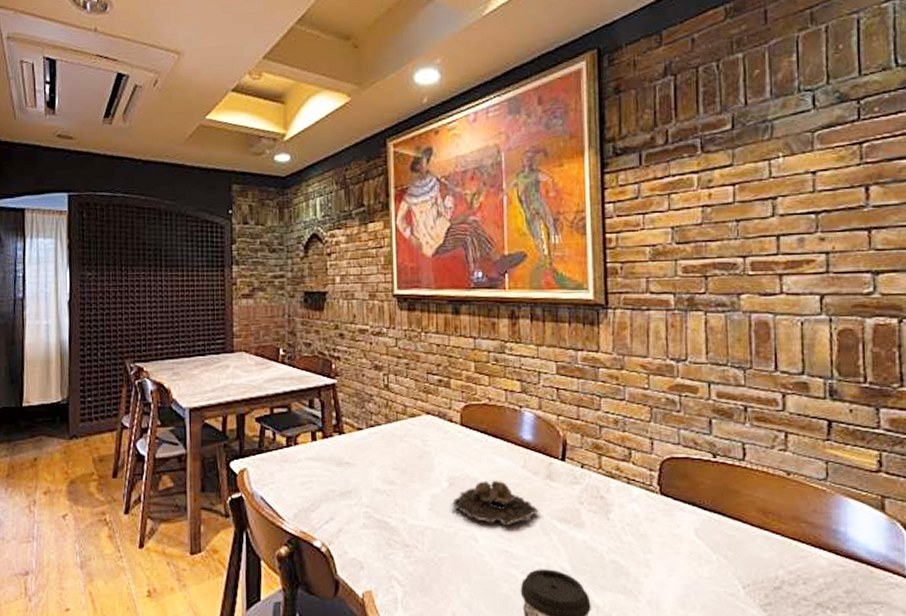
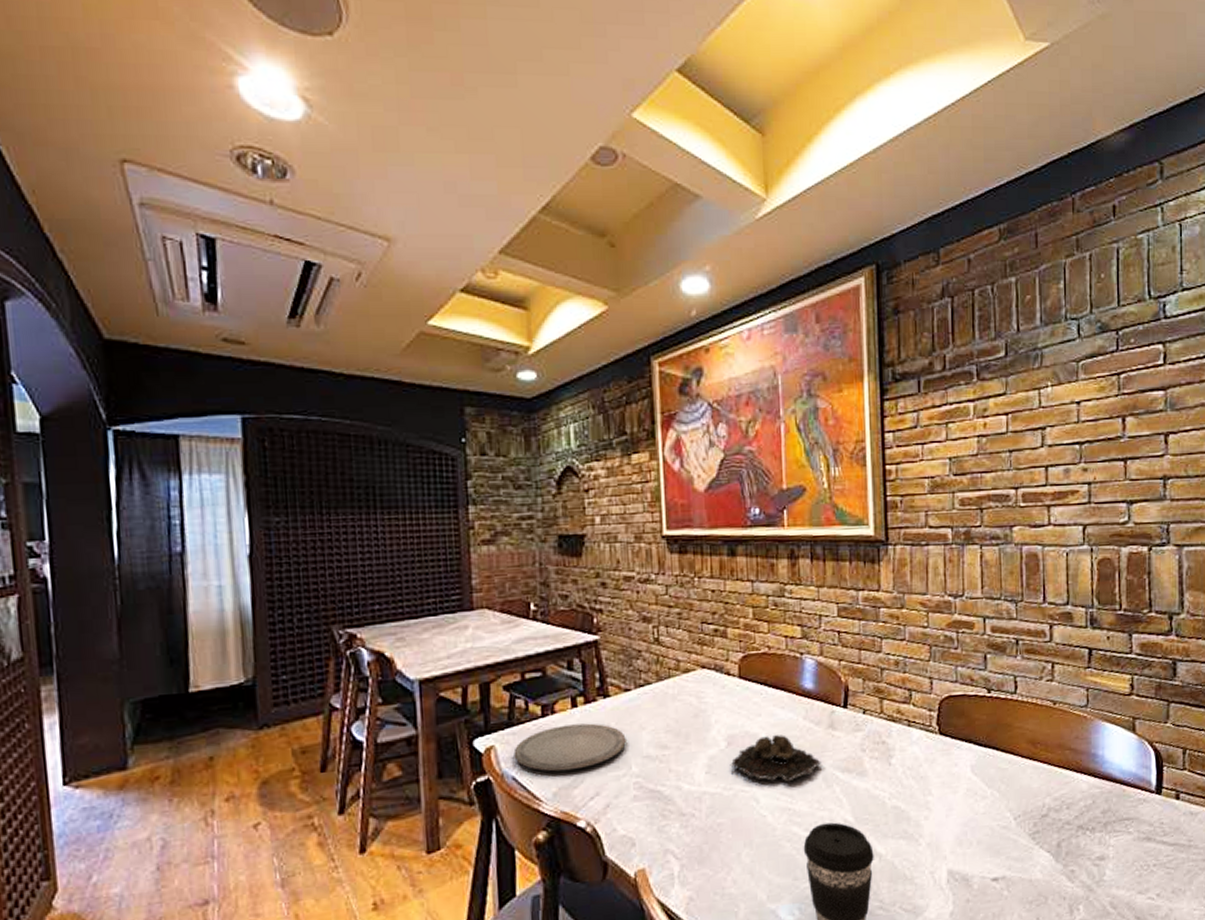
plate: none [262,456,358,496] -> present [513,723,626,772]

